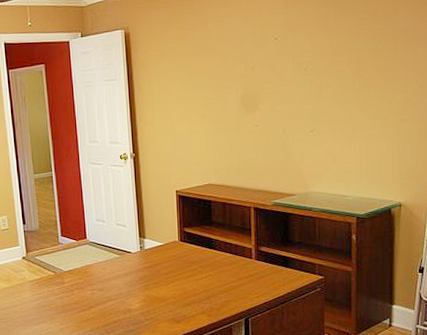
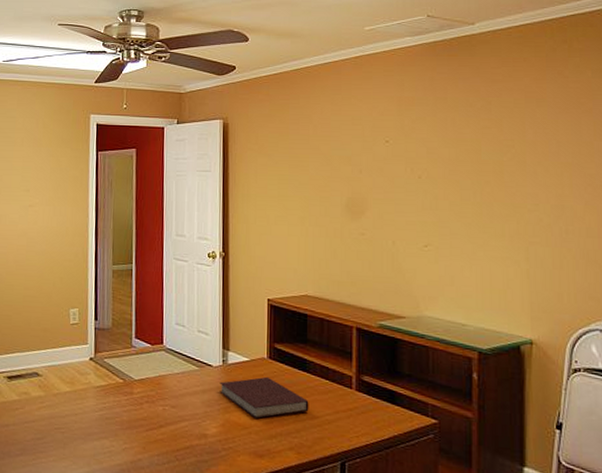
notebook: none [139,256,217,292] -> present [219,376,309,419]

